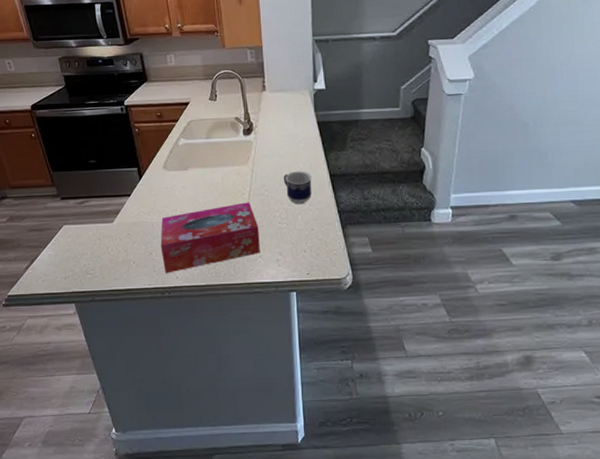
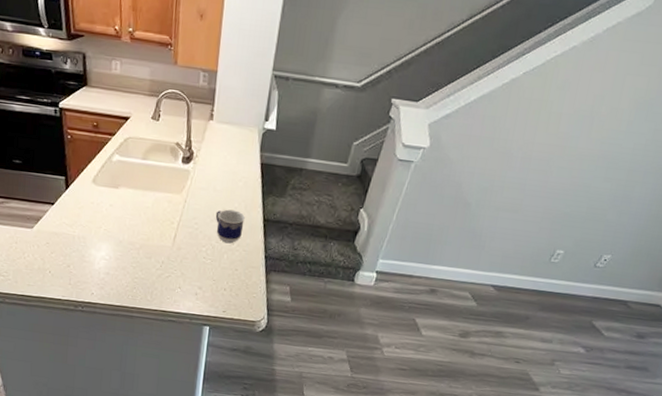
tissue box: present [160,202,260,273] -> none [79,231,183,288]

